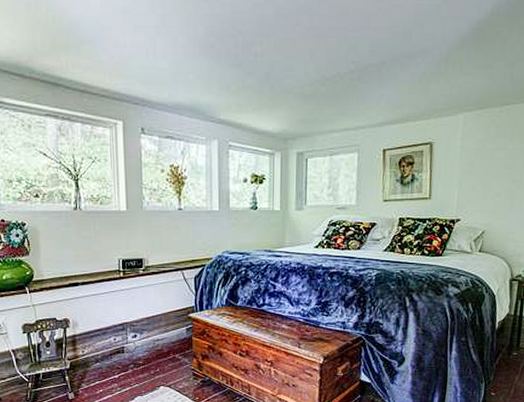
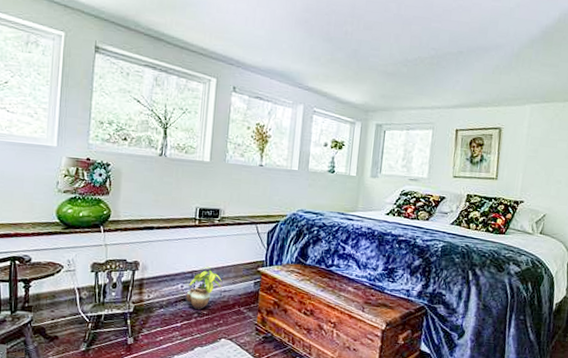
potted plant: none [120,318,154,360] -> present [186,267,222,310]

